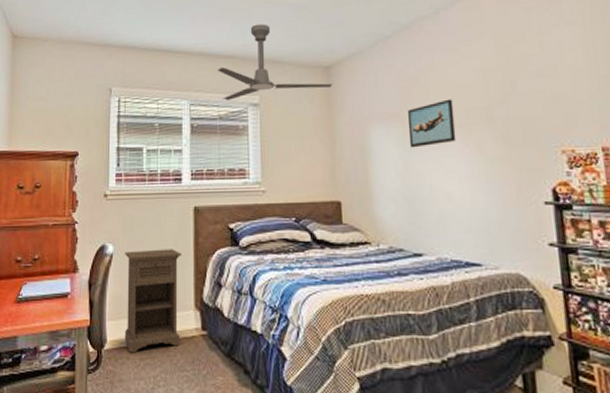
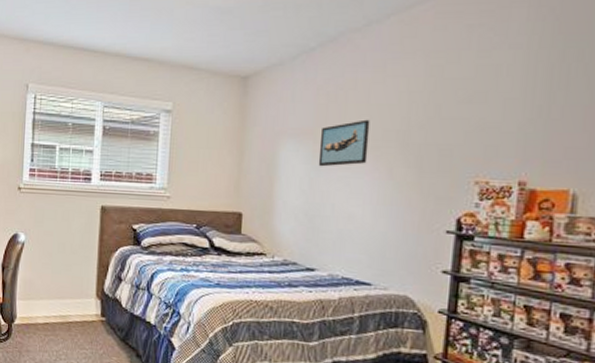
nightstand: present [124,249,182,353] -> none [32,241,87,330]
ceiling fan: present [218,24,333,101] -> none [133,26,249,105]

